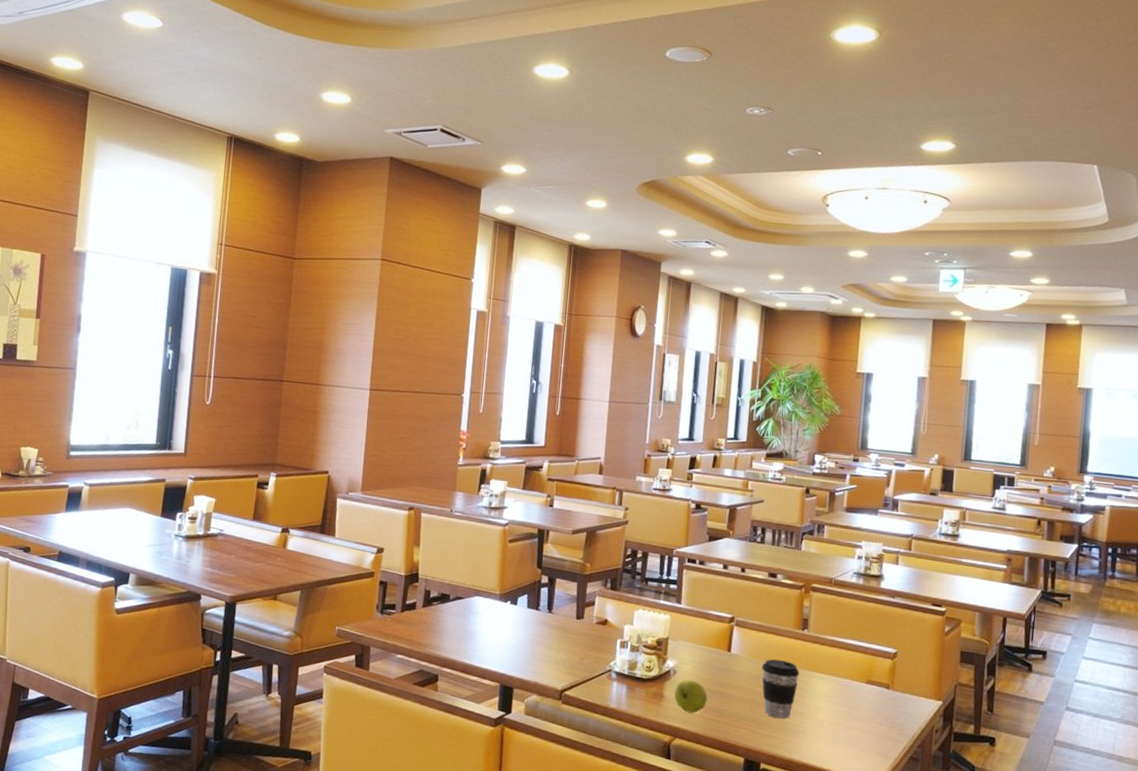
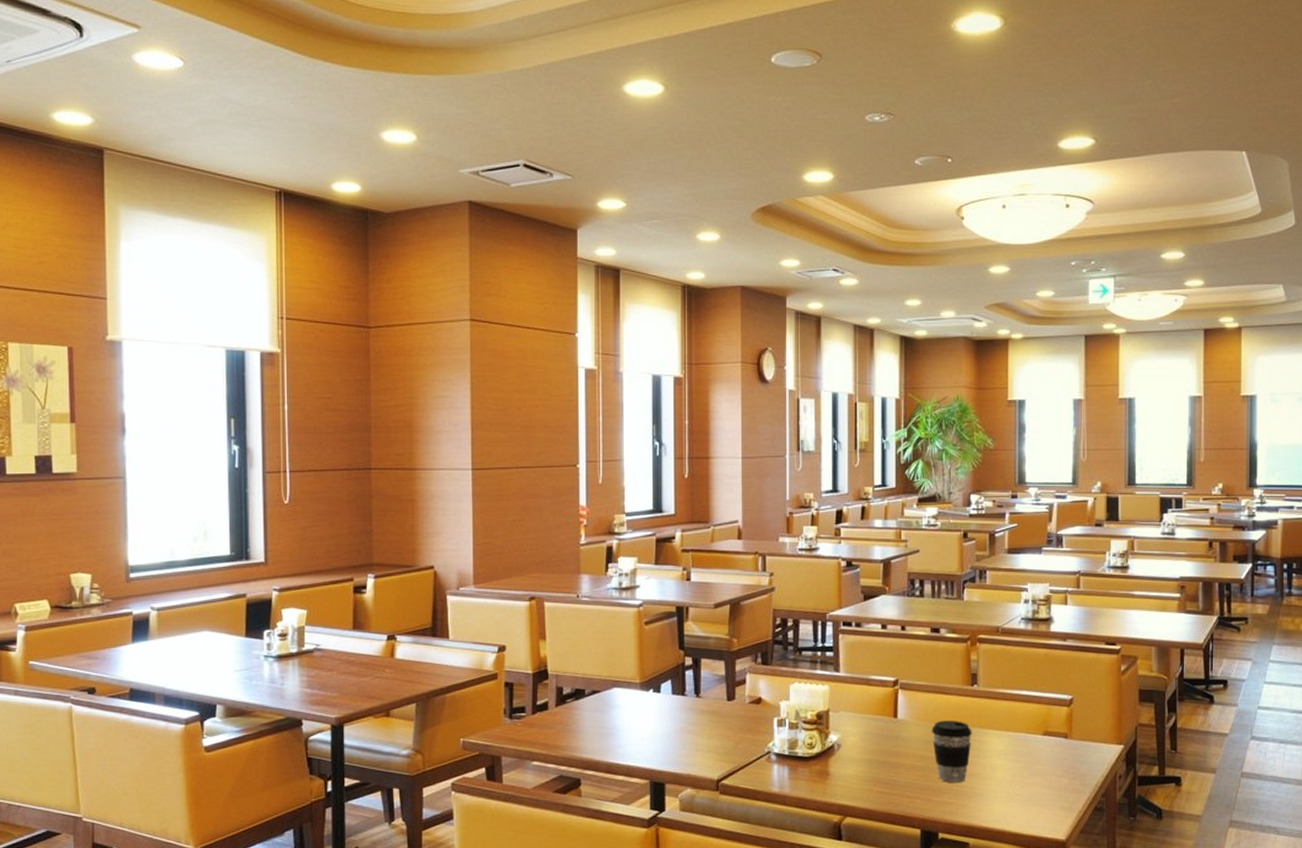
apple: present [674,678,708,714] -> none [840,751,876,788]

